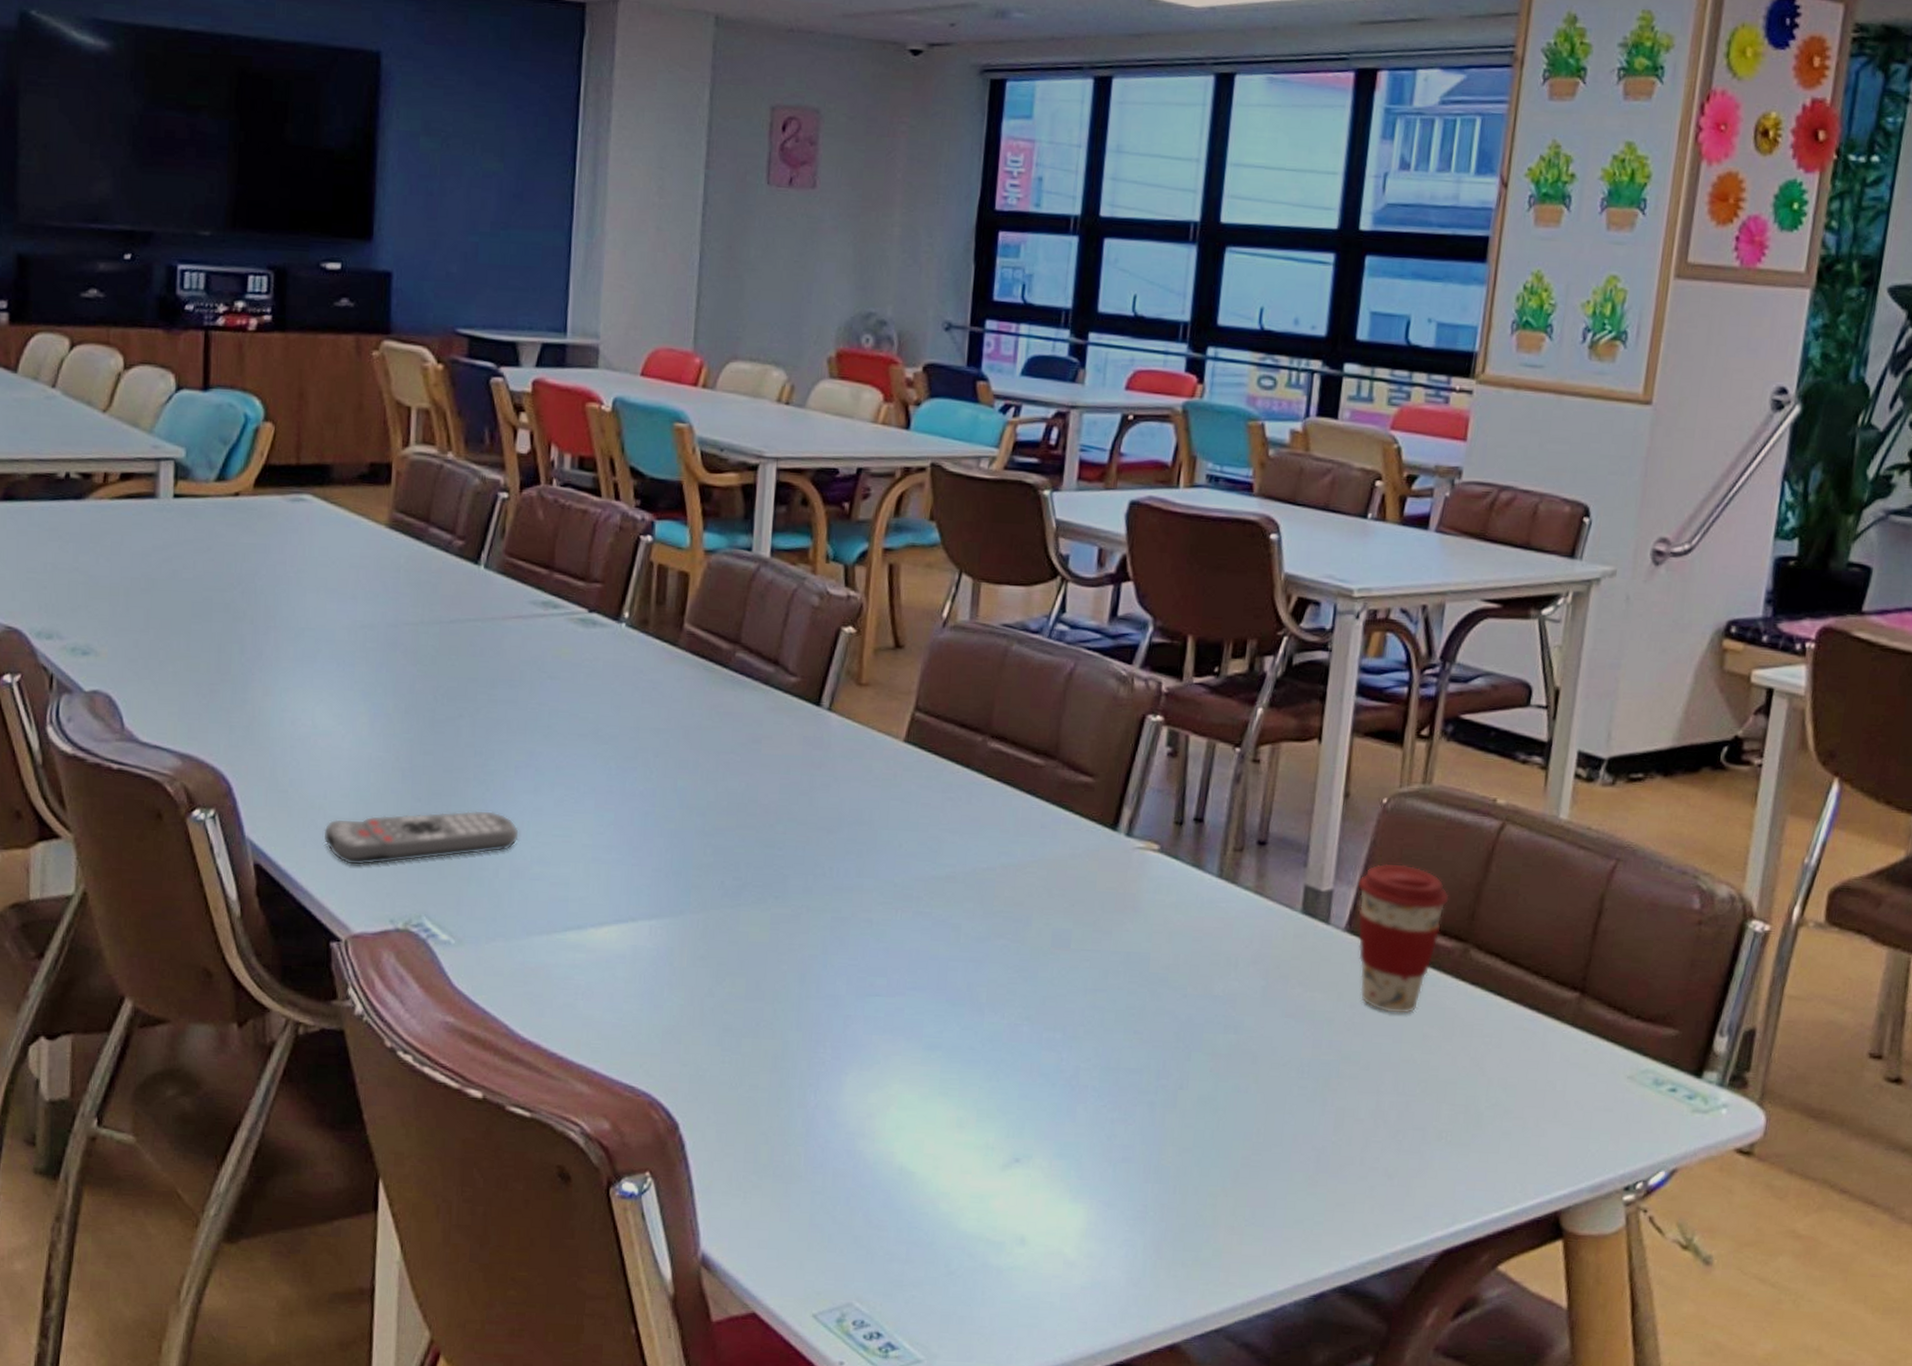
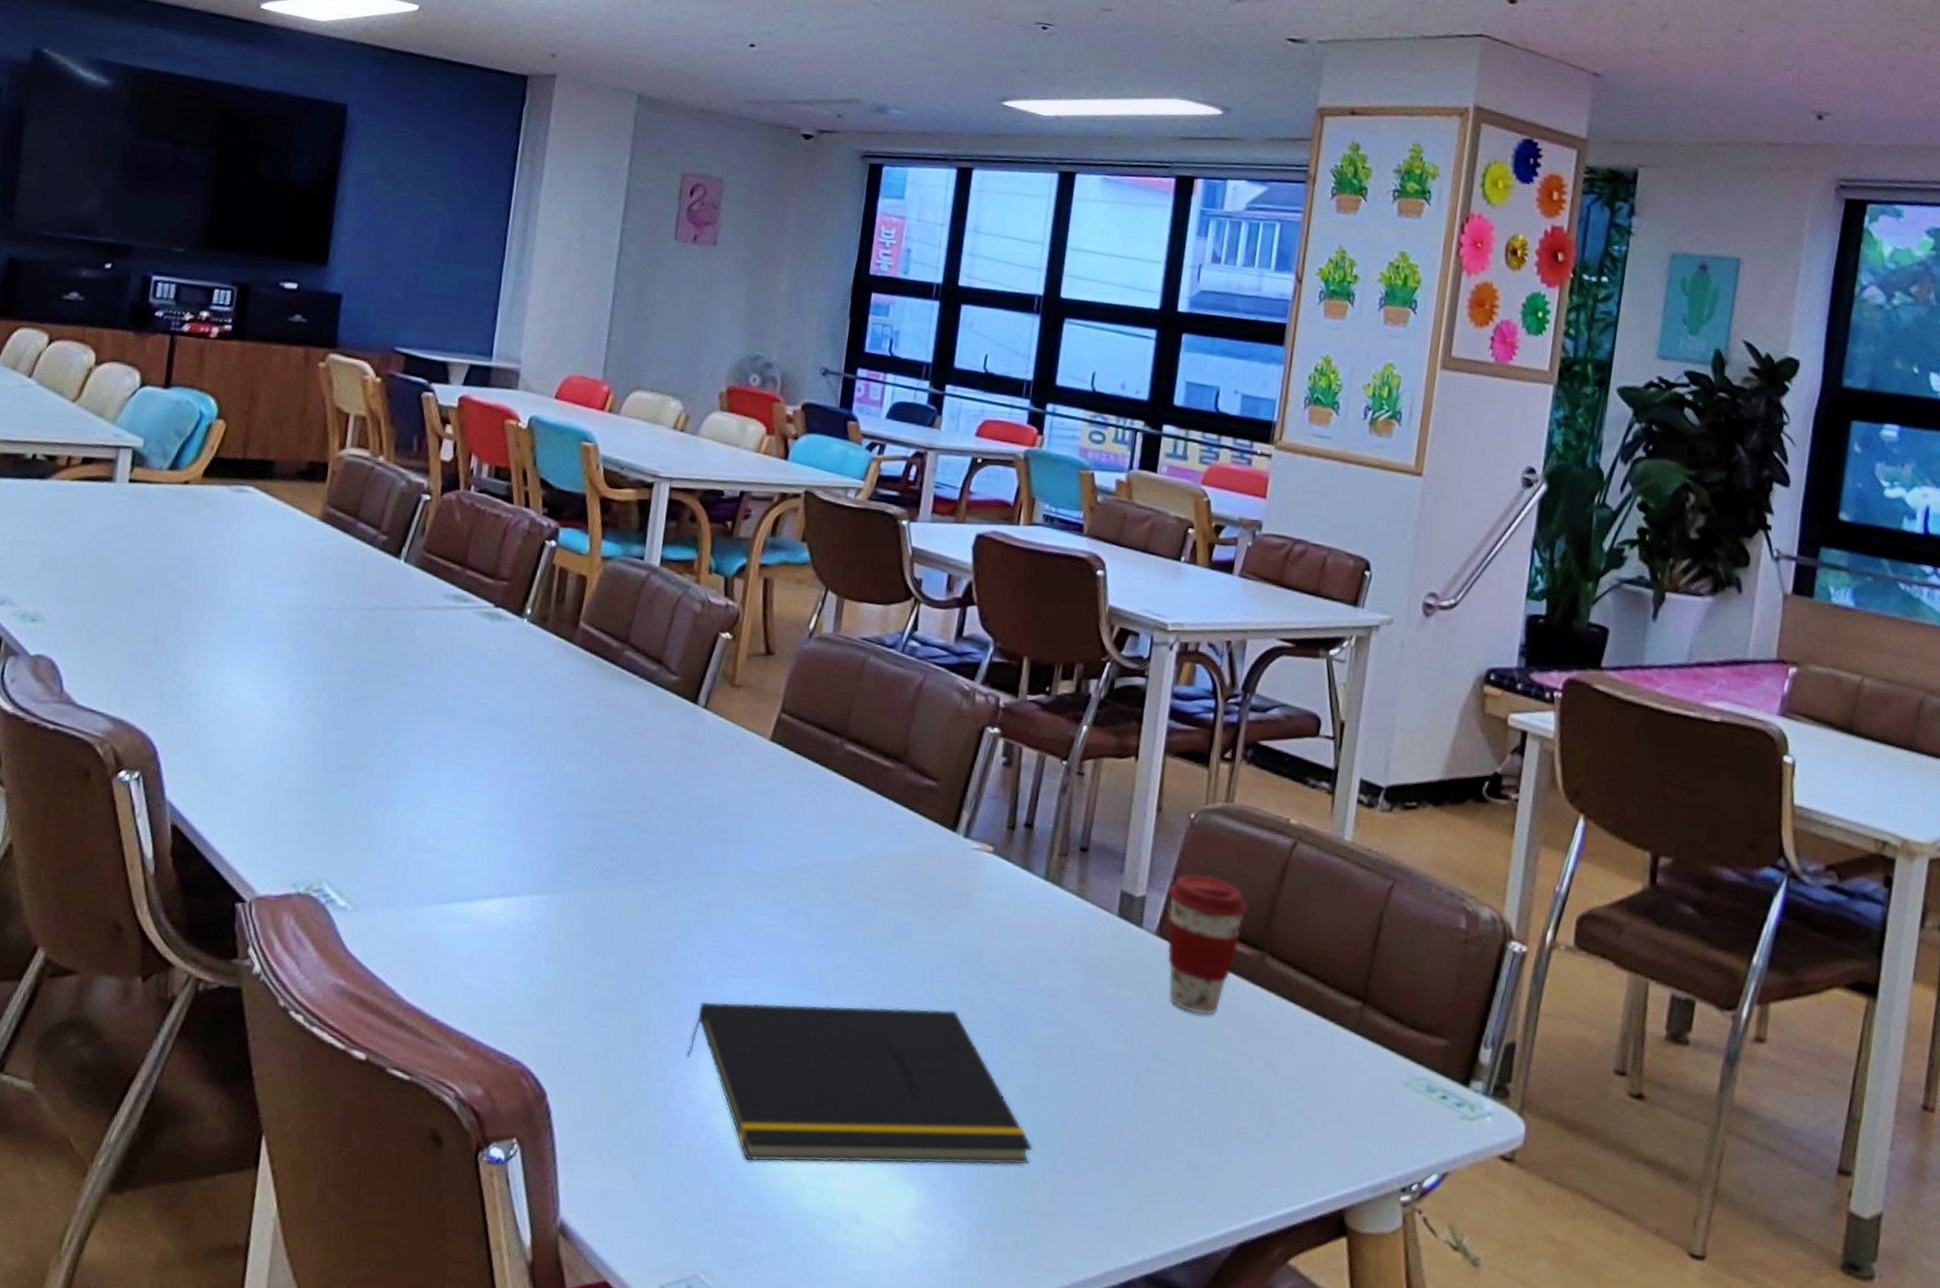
remote control: present [323,810,520,866] -> none [237,784,419,832]
notepad: none [827,1020,1213,1186] -> present [685,1001,1033,1165]

